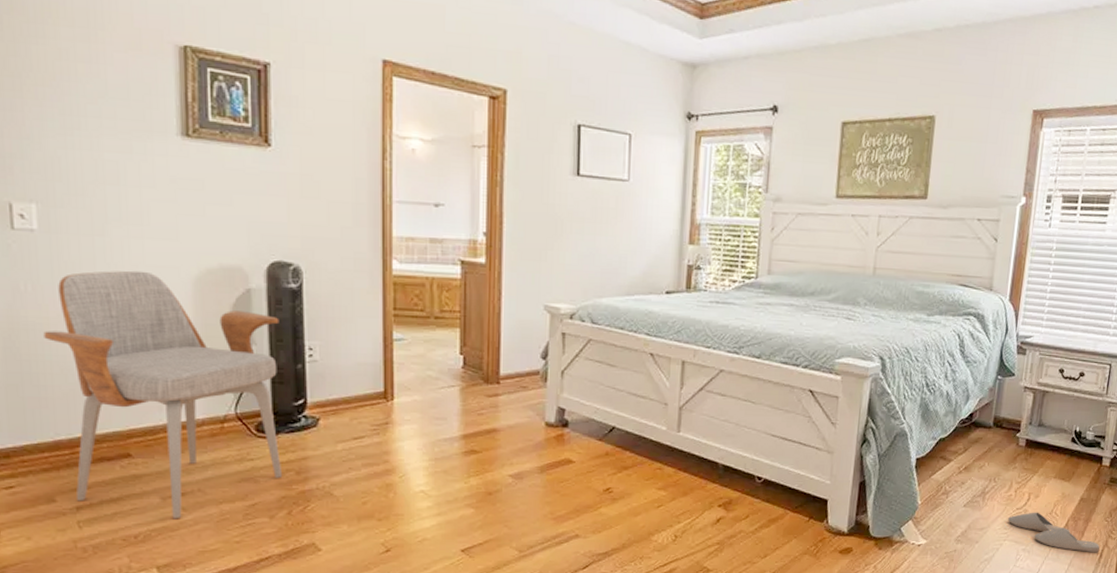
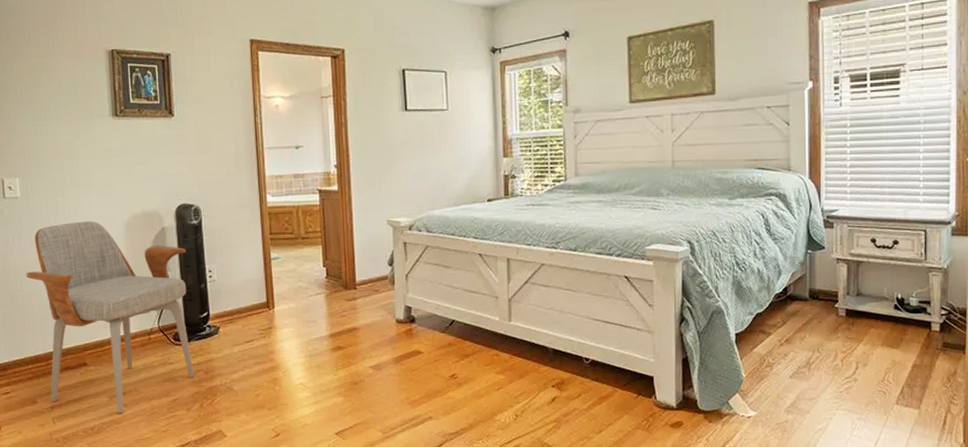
slippers: present [1008,512,1100,553] -> none [838,380,942,420]

